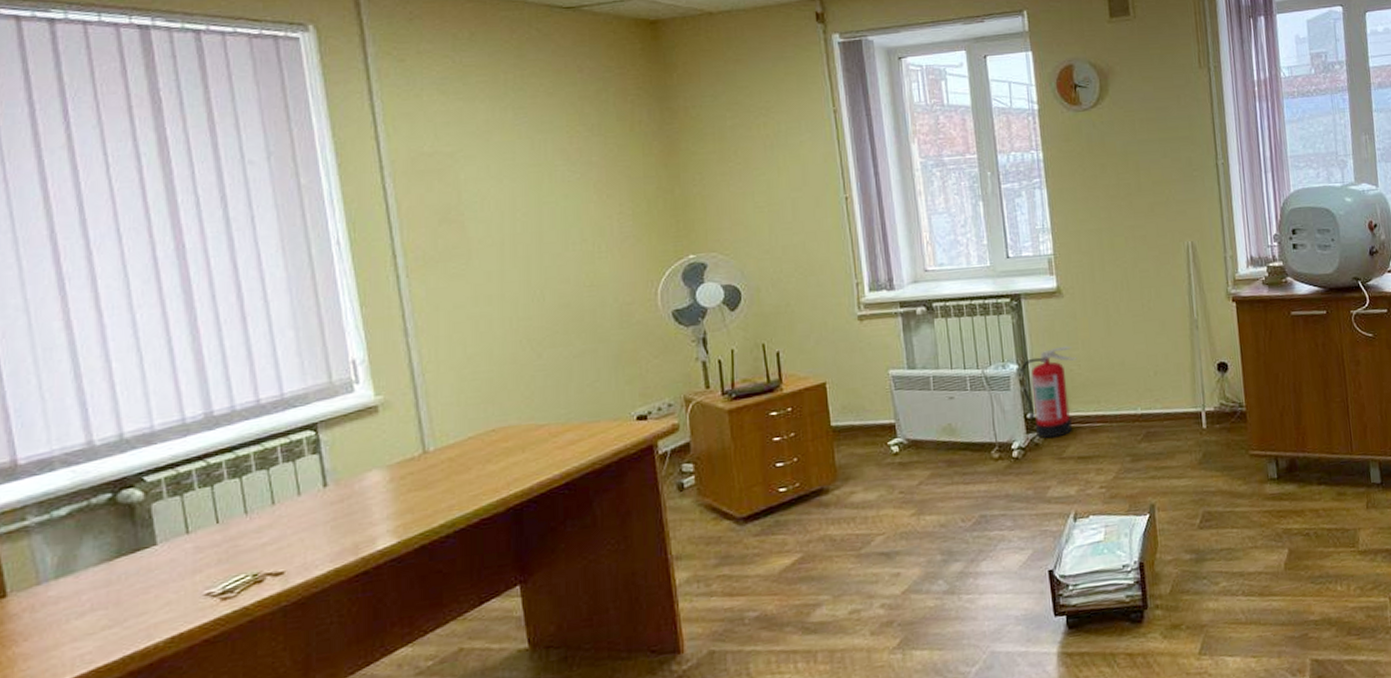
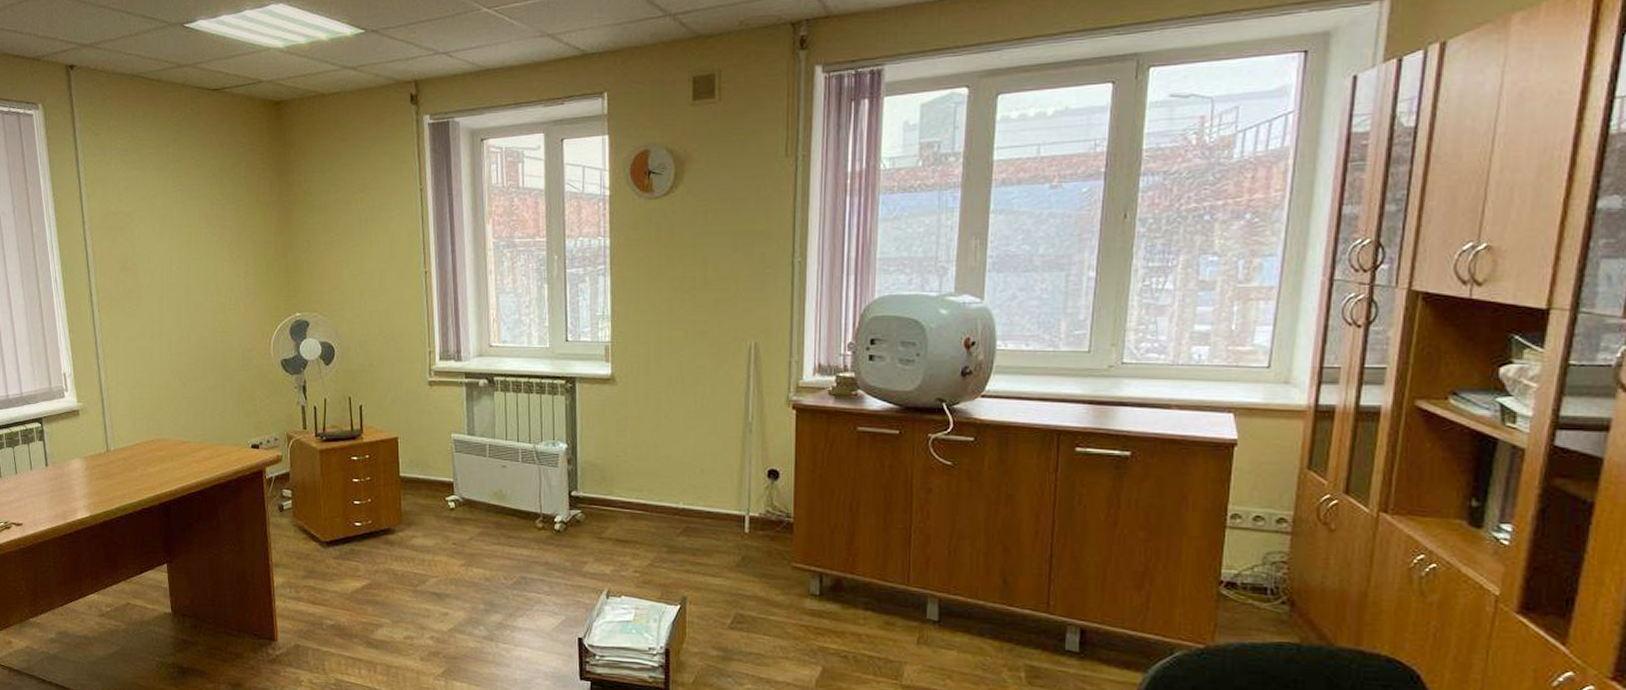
fire extinguisher: present [1019,346,1077,439] -> none [567,432,625,518]

